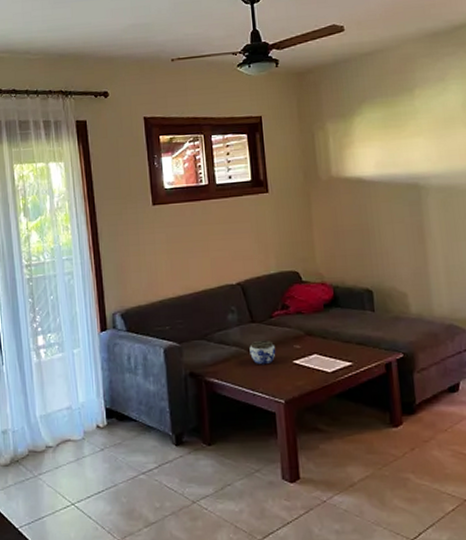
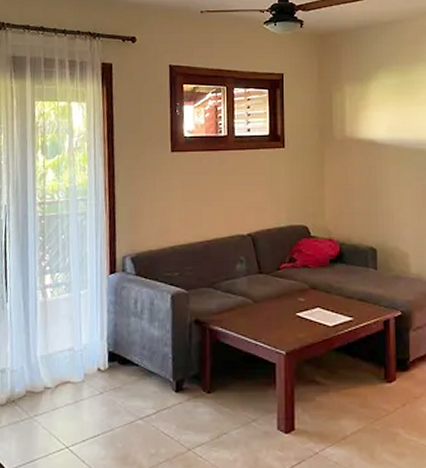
jar: present [249,341,276,365] -> none [255,292,281,316]

